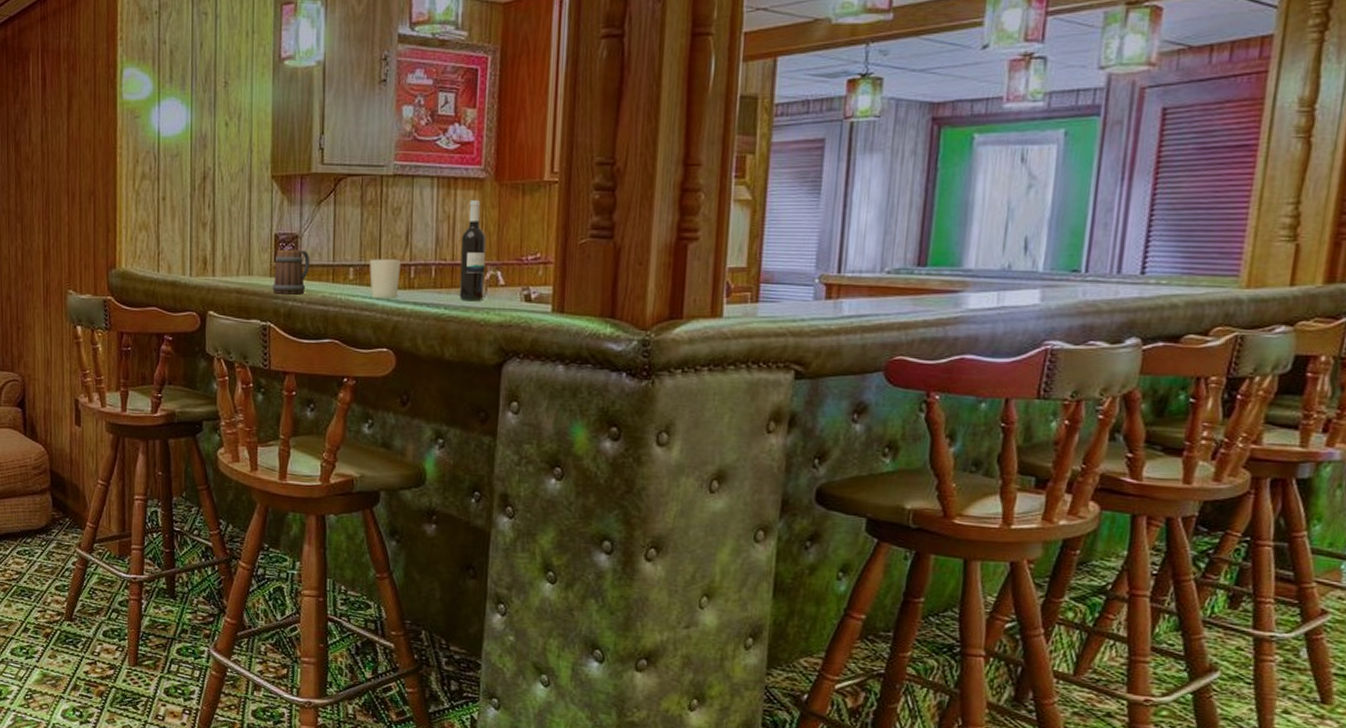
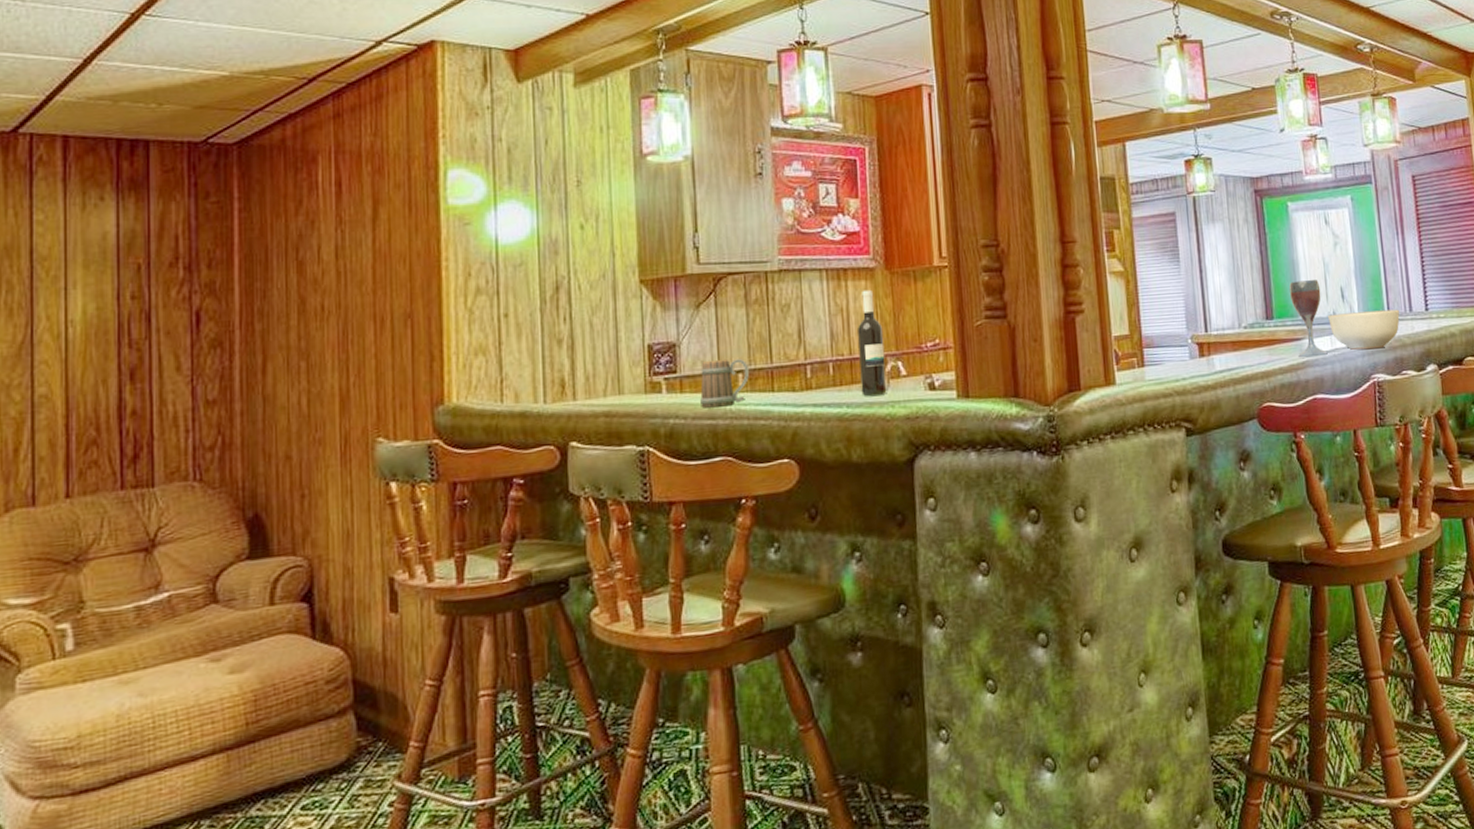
beer mug: present [272,249,310,296] -> none [649,359,692,414]
beer mug: none [315,253,359,297] -> present [700,359,749,410]
cup: present [369,259,401,298] -> none [759,359,796,404]
cup: none [951,226,998,313] -> present [1289,280,1328,358]
bowl: none [1000,267,1102,312] -> present [1328,309,1400,351]

